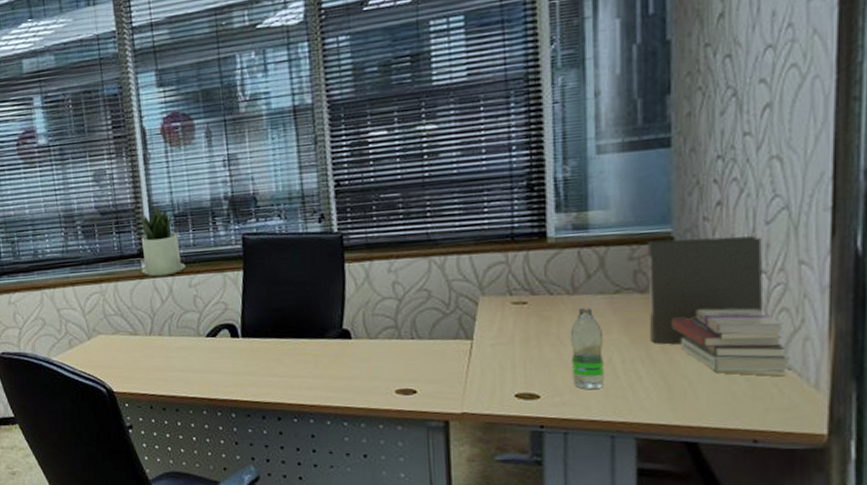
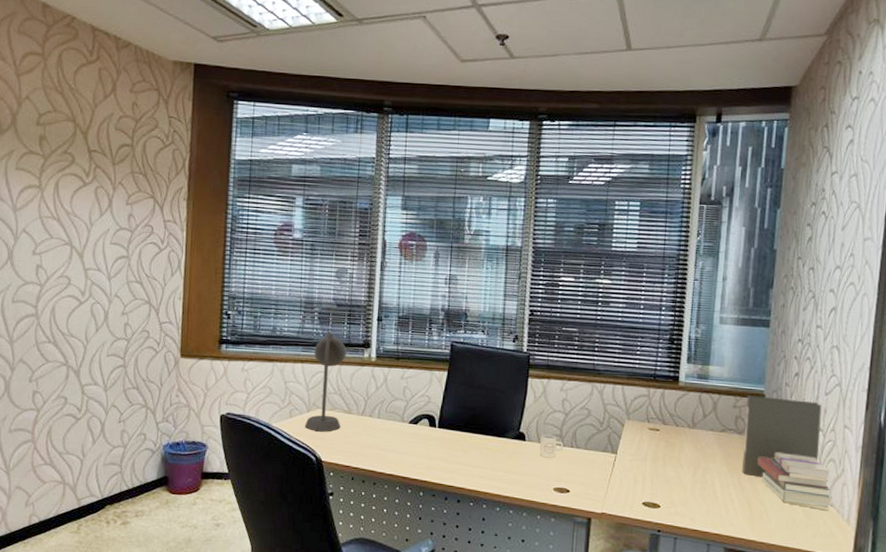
desk lamp: none [83,244,129,360] -> present [304,331,347,432]
planter: present [138,207,186,277] -> none [363,307,402,367]
mug: none [369,327,402,356] -> present [539,434,564,458]
bottle: present [570,308,605,390] -> none [684,440,710,506]

